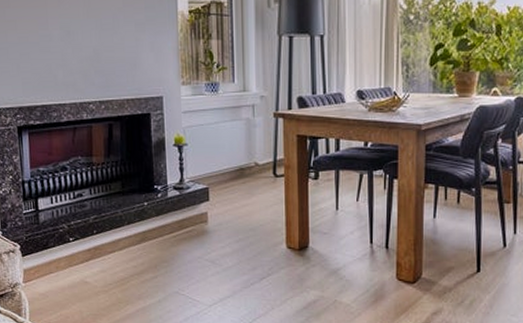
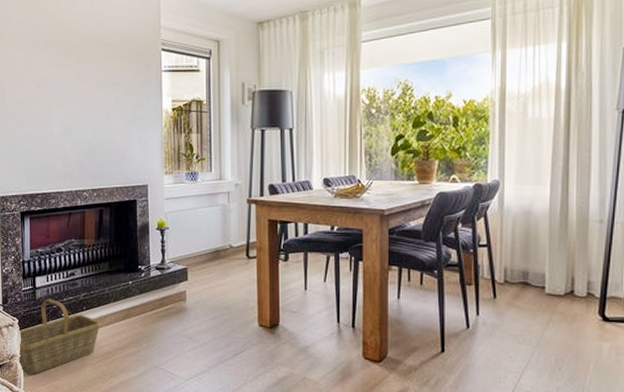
basket: none [21,222,114,305] -> present [18,299,101,376]

